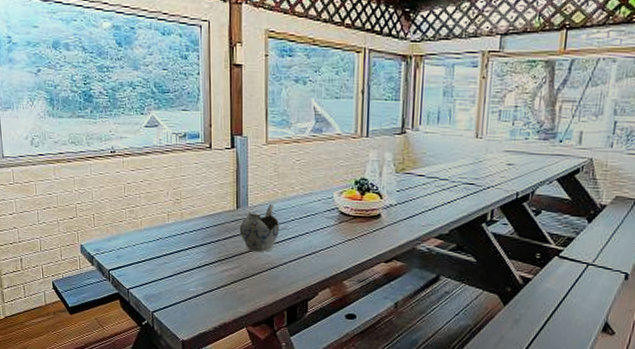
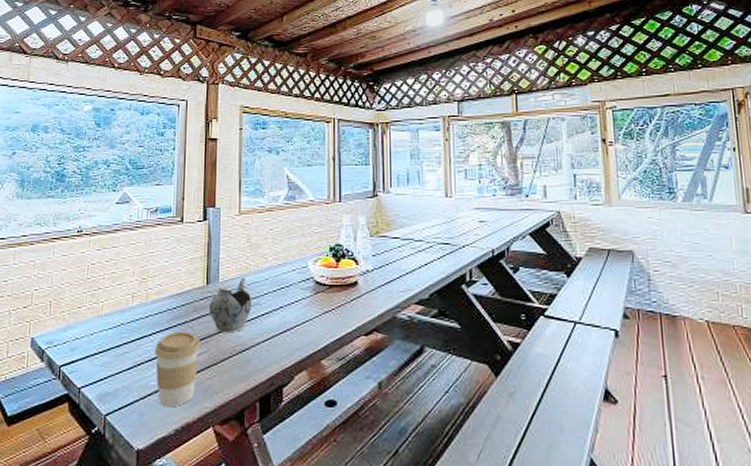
coffee cup: none [192,248,233,310] -> present [155,331,200,408]

